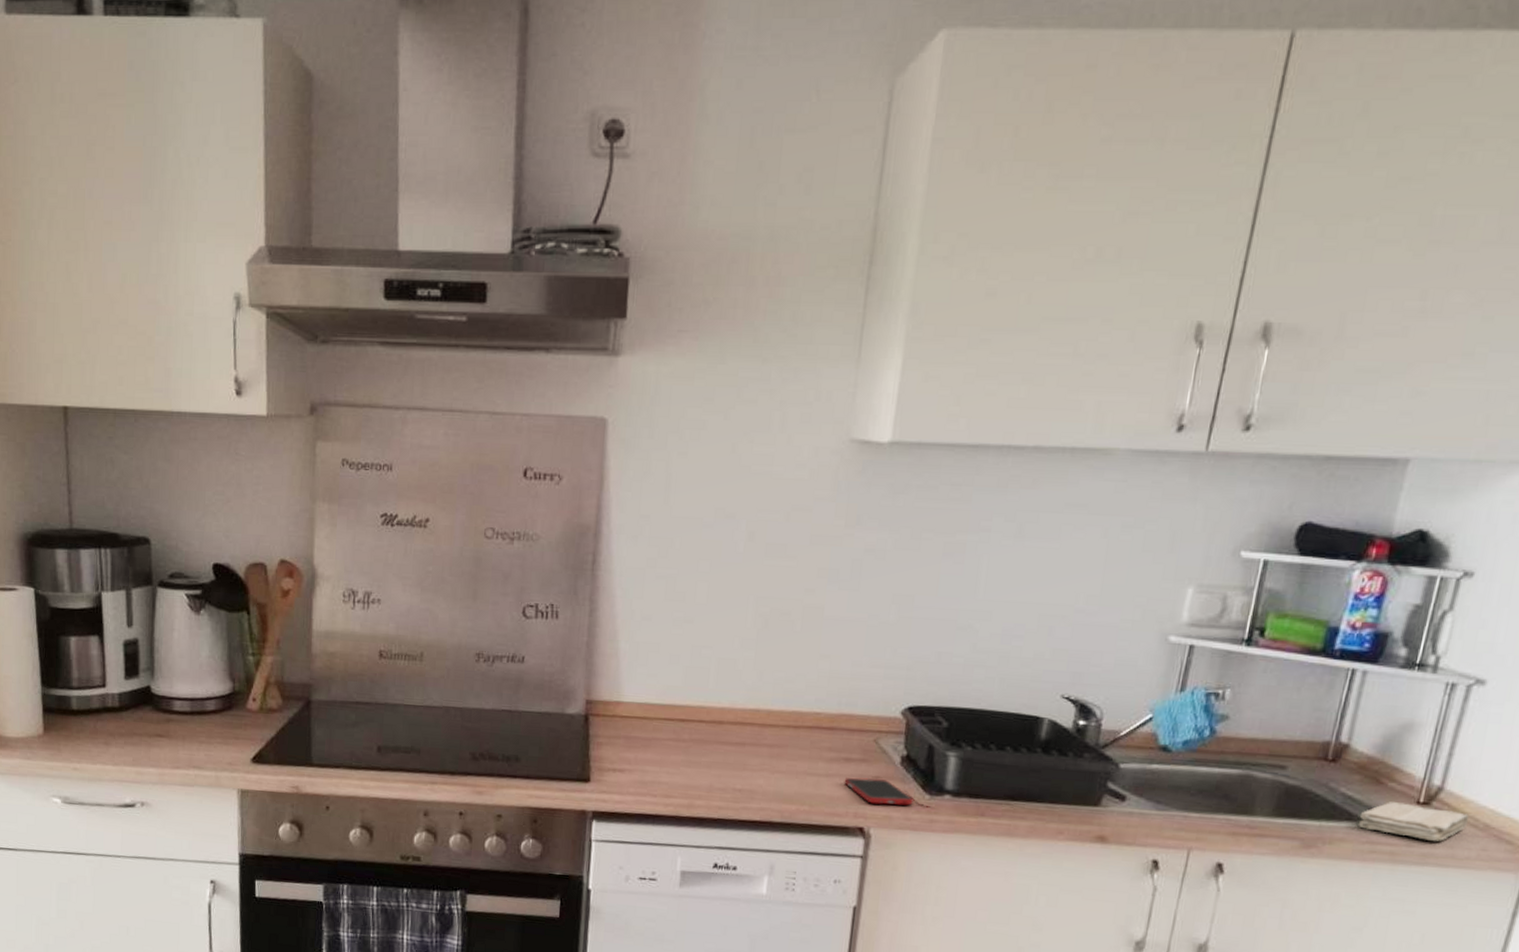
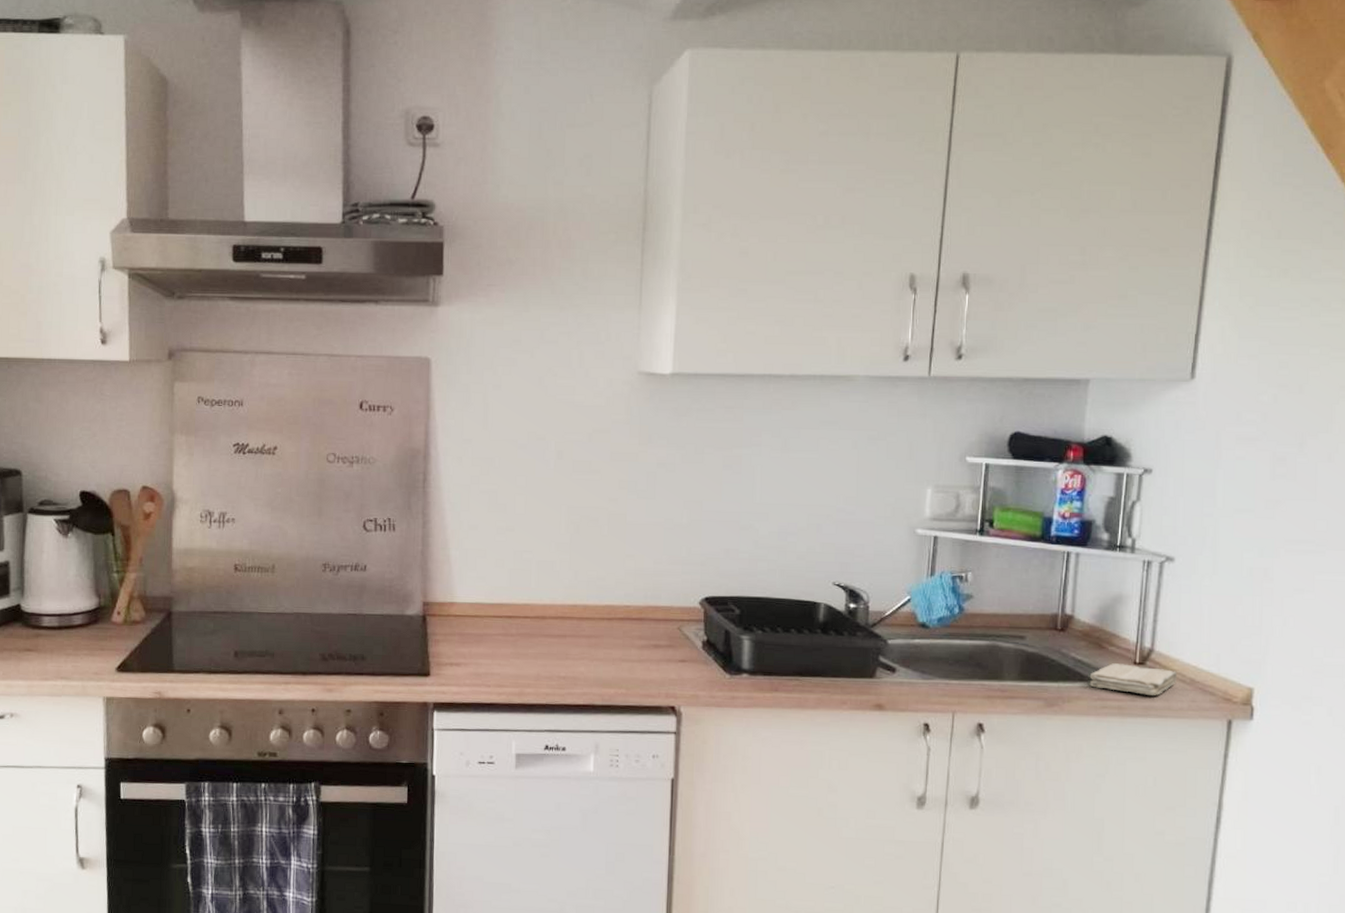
cell phone: present [844,777,913,806] -> none [655,662,716,685]

